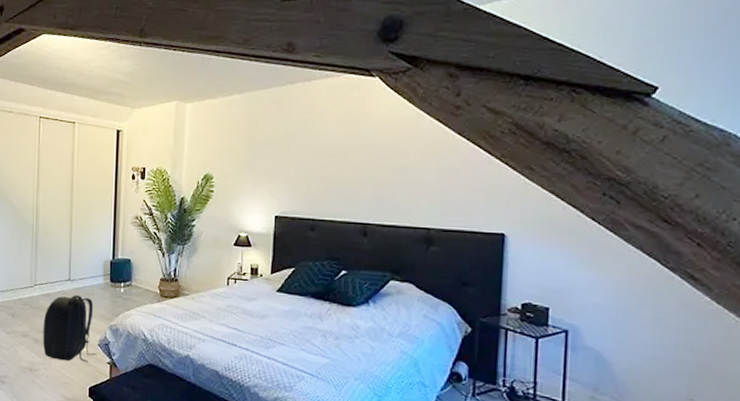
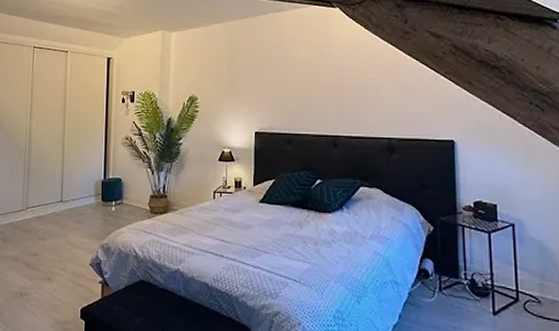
backpack: present [43,294,97,363] -> none [34,215,89,283]

